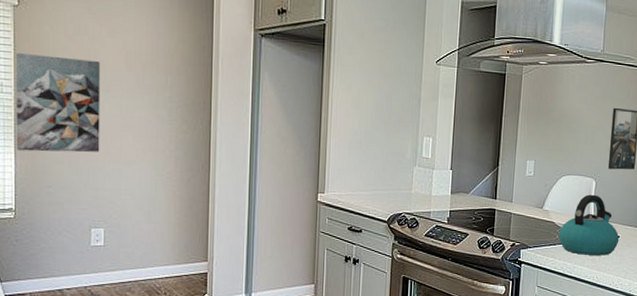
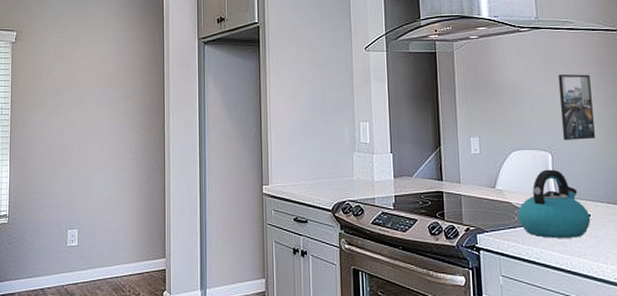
wall art: present [15,53,101,153] -> none [10,80,75,163]

